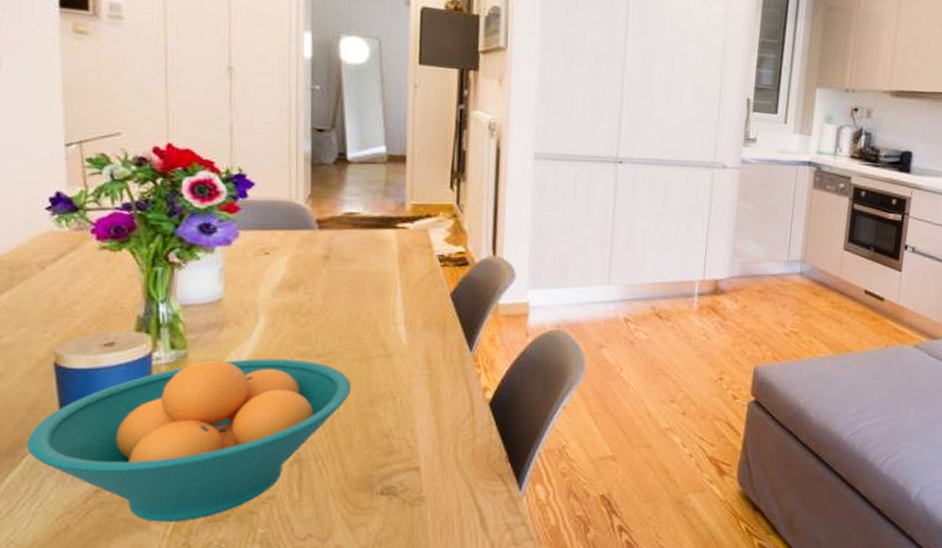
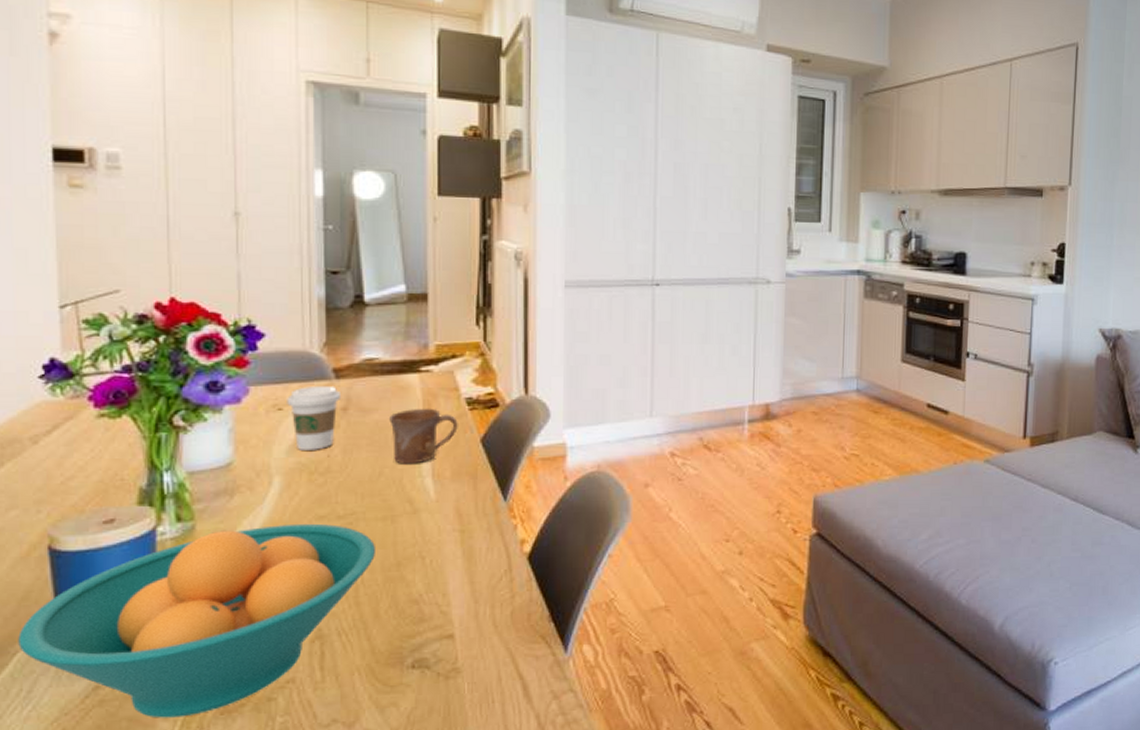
coffee cup: none [273,234,324,293] -> present [287,385,342,450]
mug: none [367,261,430,312] -> present [389,408,458,464]

